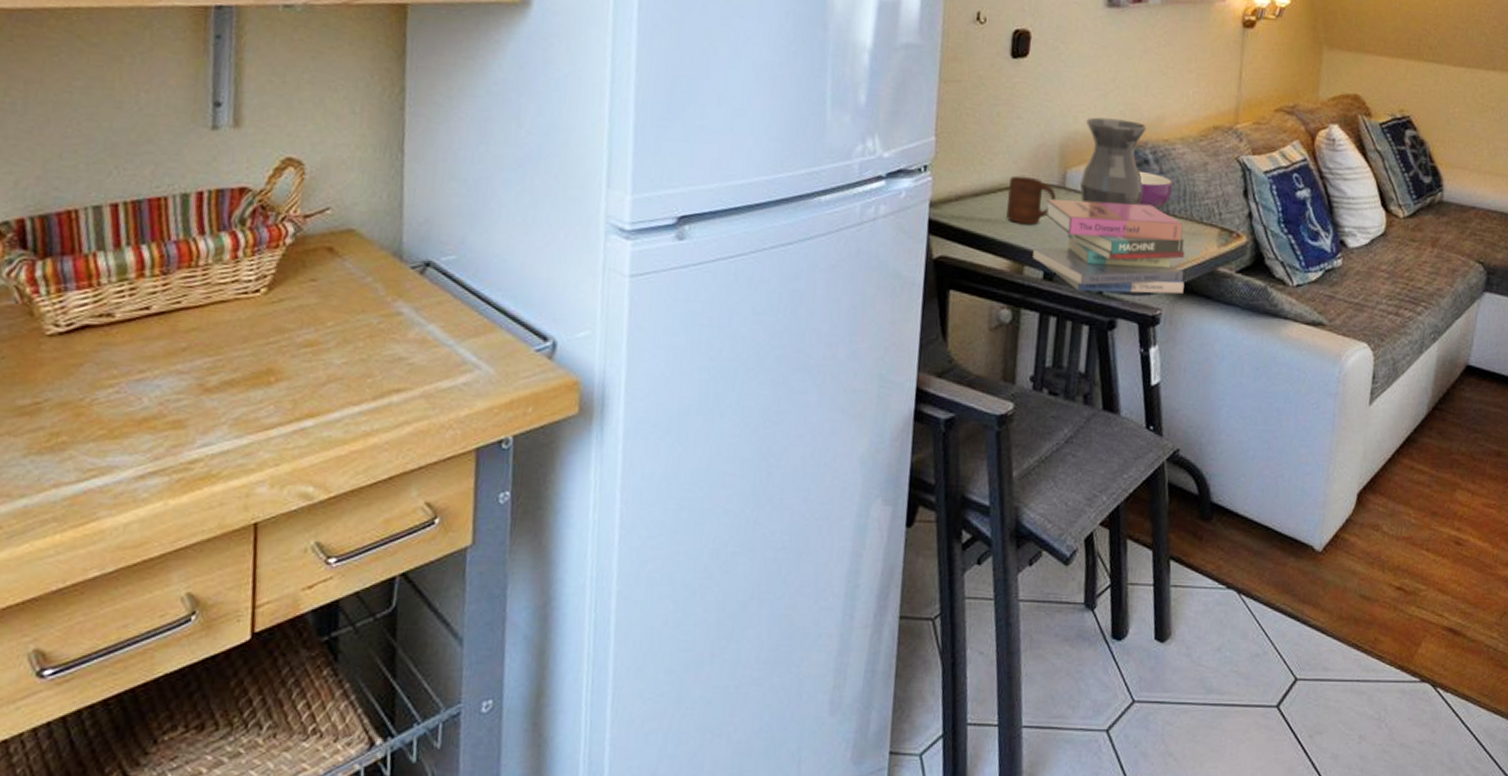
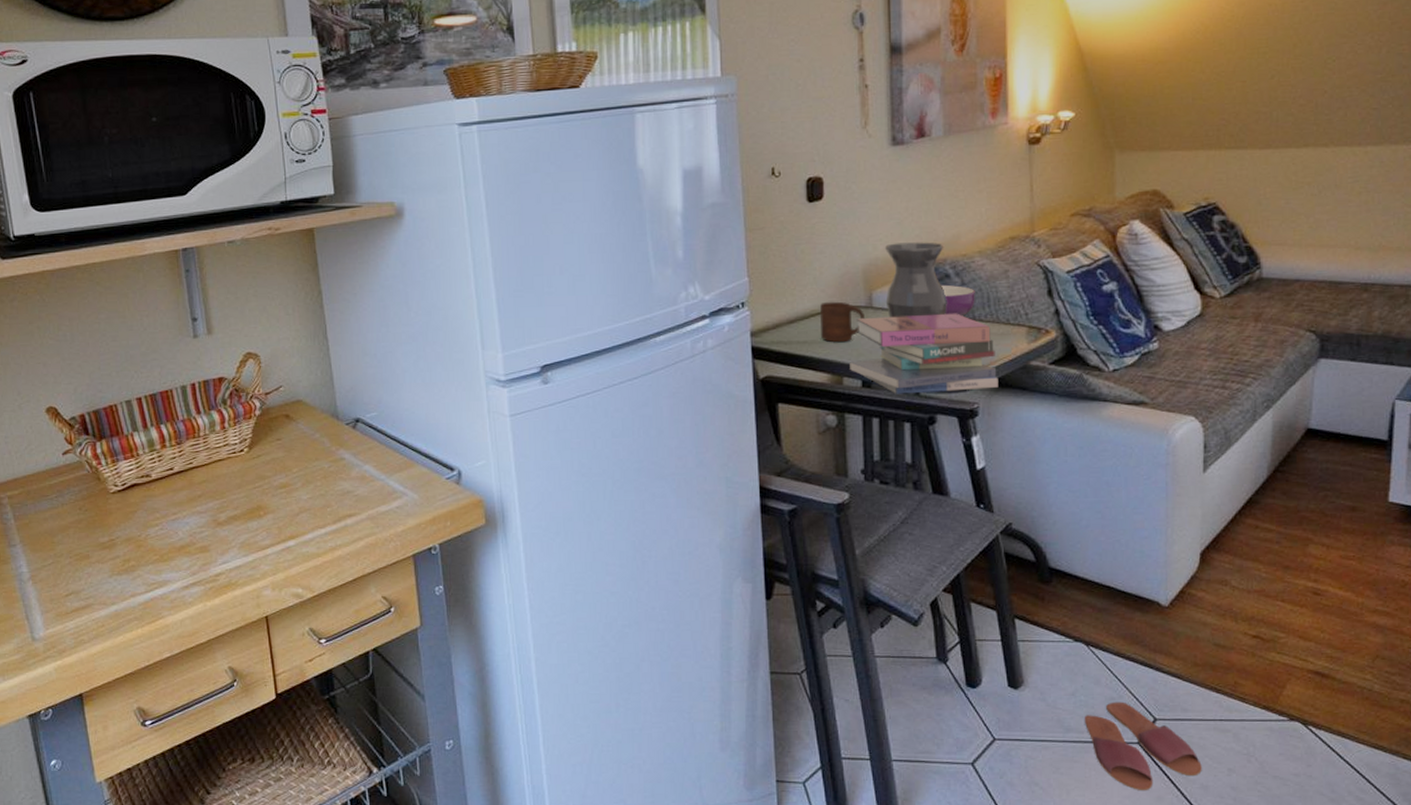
slippers: none [1226,659,1335,762] -> present [1084,701,1202,791]

